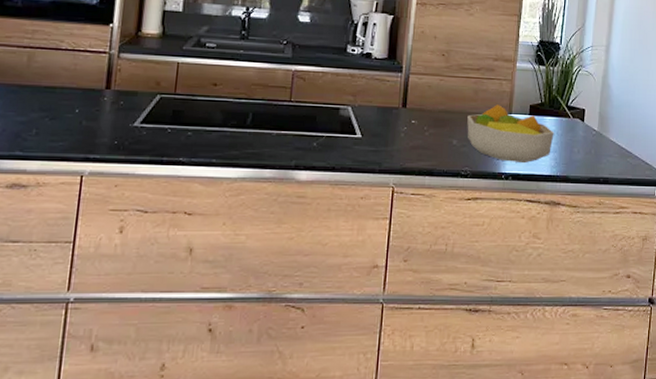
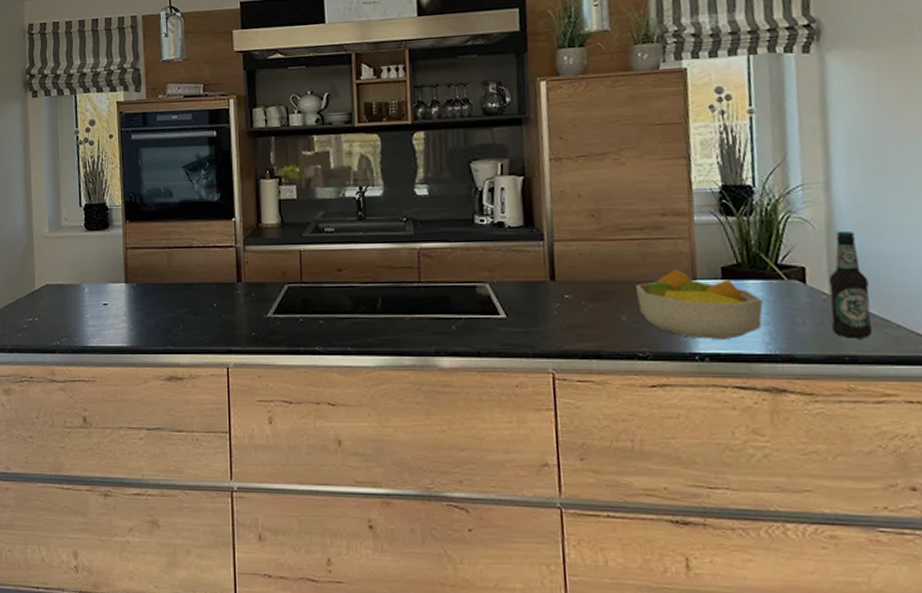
bottle: none [595,83,622,165] -> present [828,230,872,338]

